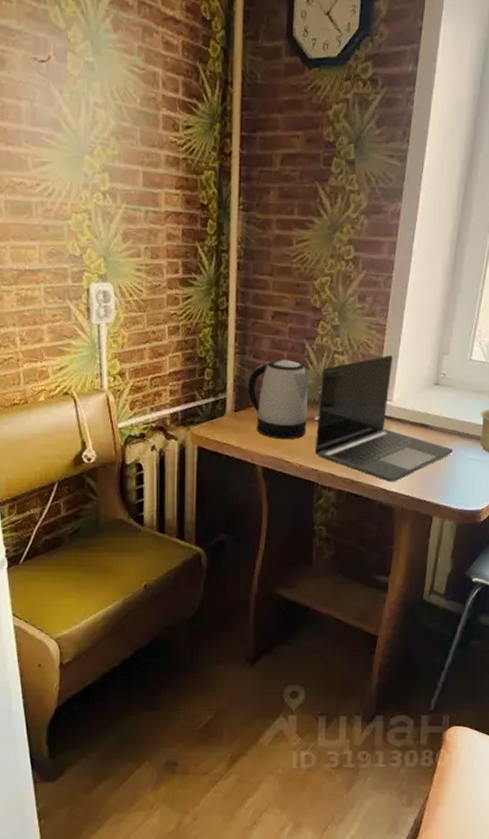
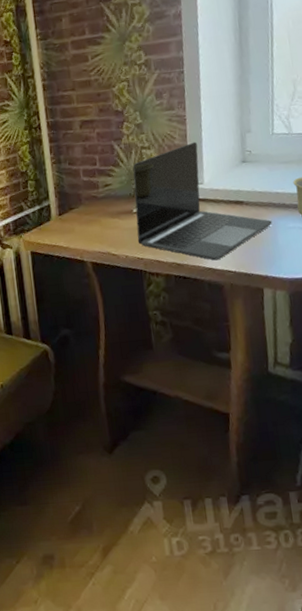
kettle: present [247,359,311,440] -> none [67,161,128,235]

